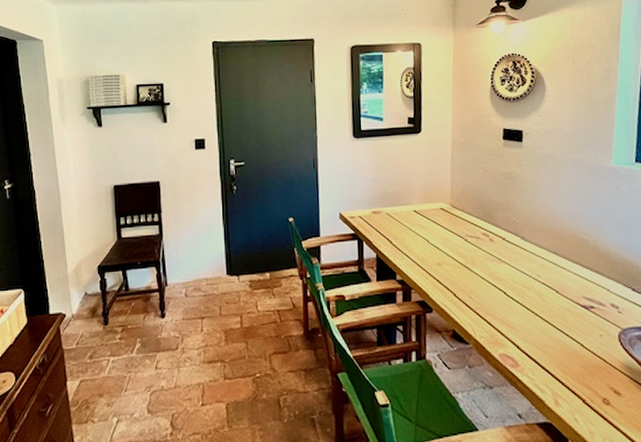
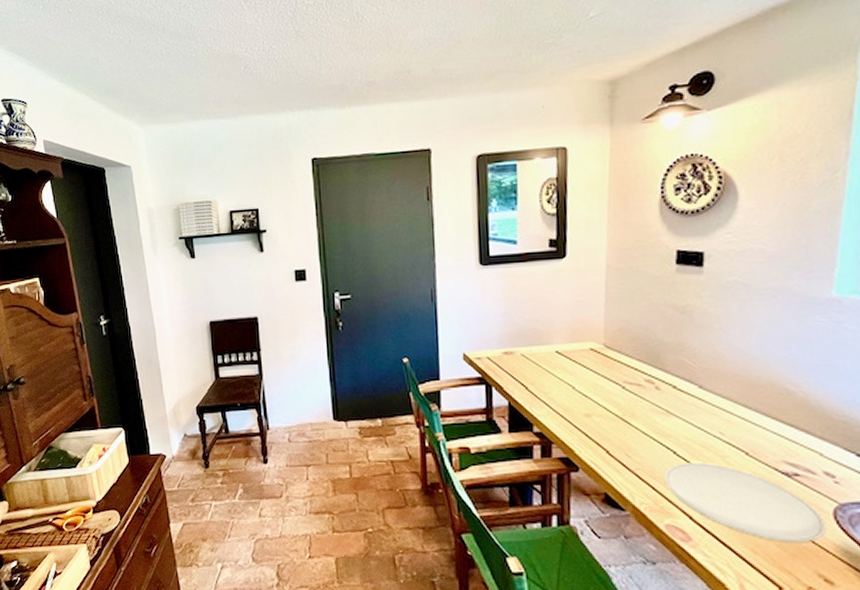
plate: none [497,301,615,363] -> present [664,463,827,543]

